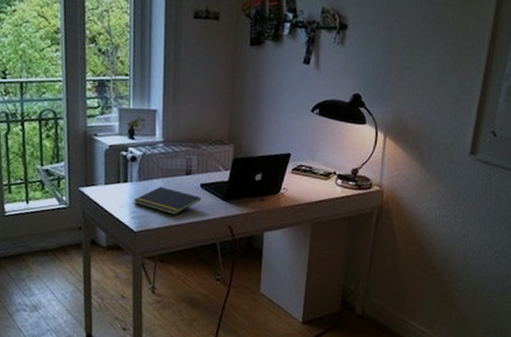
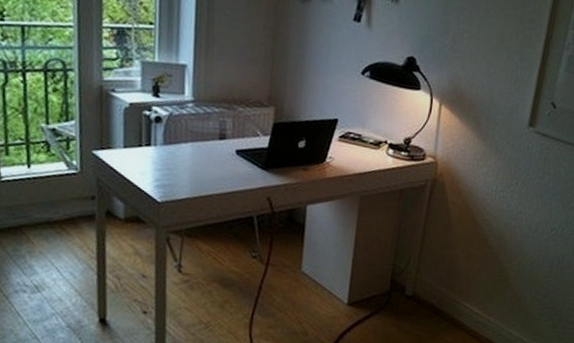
notepad: present [133,186,201,215] -> none [157,151,236,185]

